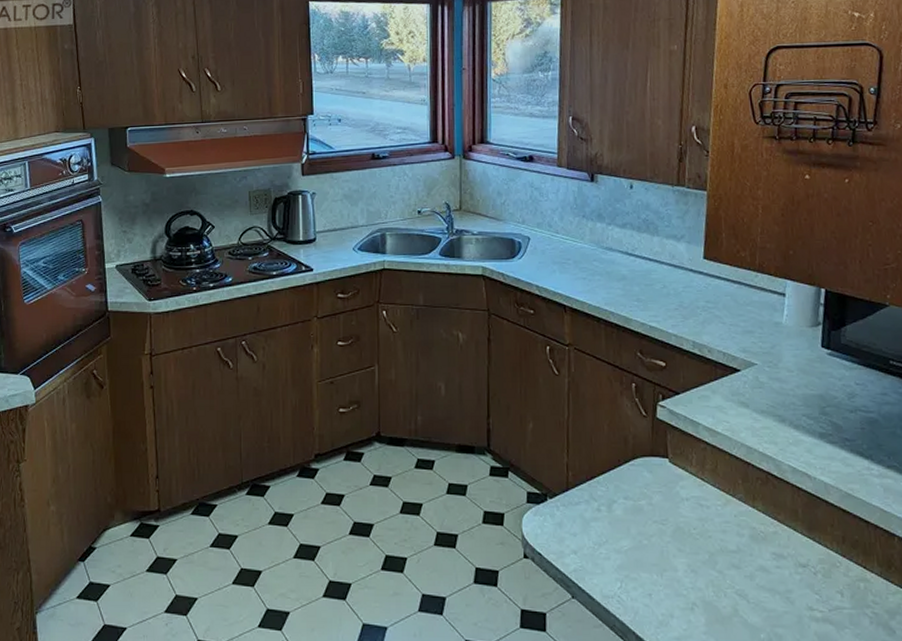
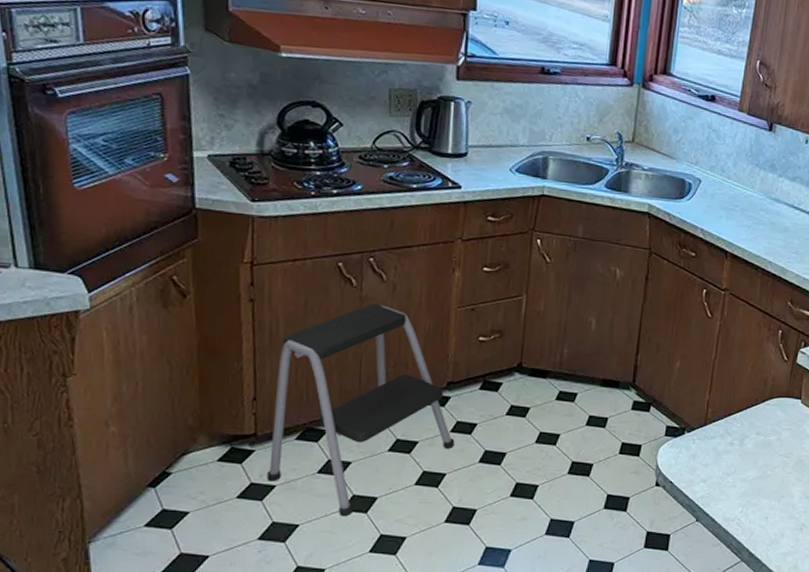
step stool: none [170,383,326,590] -> present [267,303,455,517]

